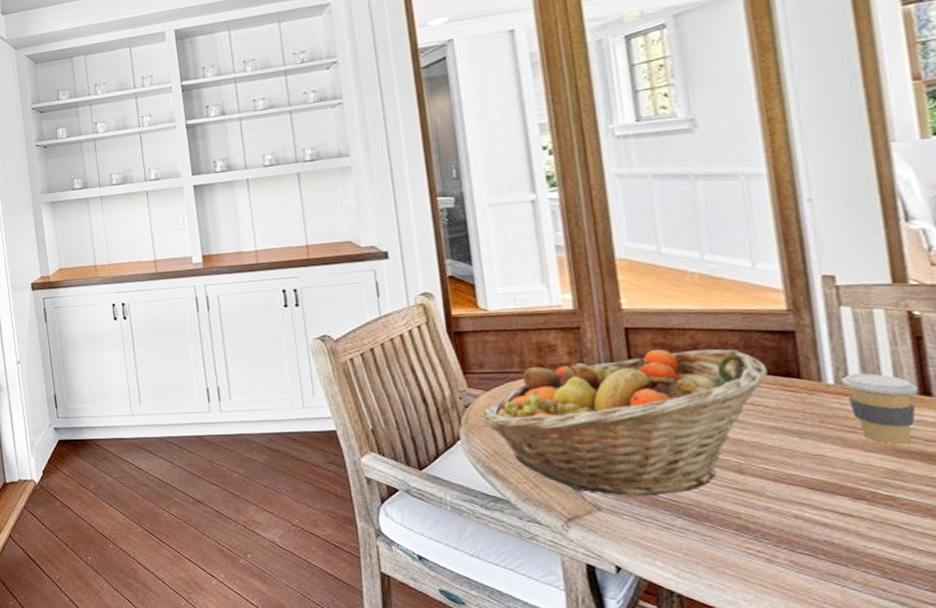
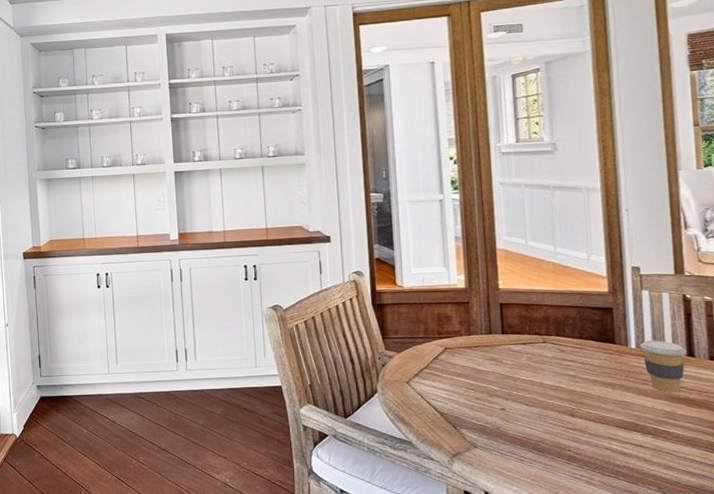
fruit basket: present [480,349,768,497] -> none [393,320,594,436]

